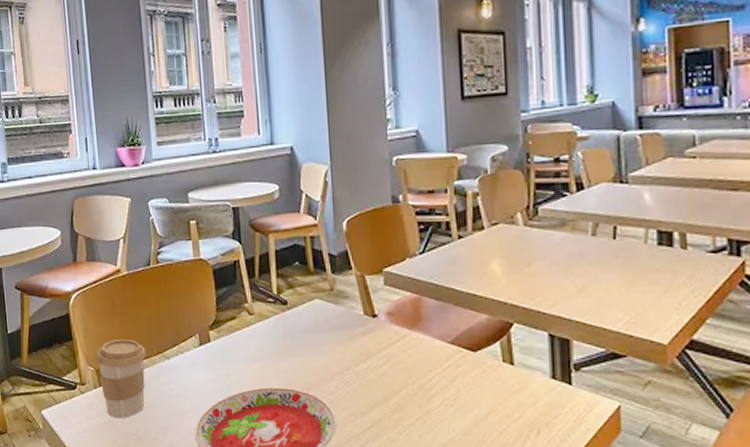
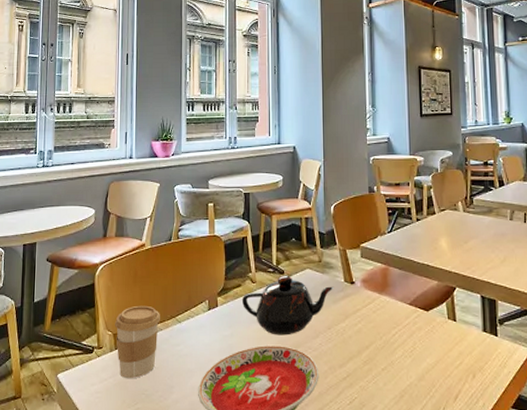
teapot: none [238,306,351,377] -> present [241,275,334,336]

